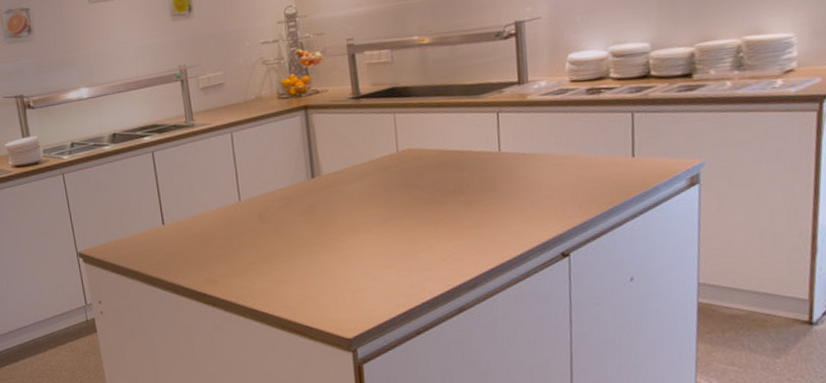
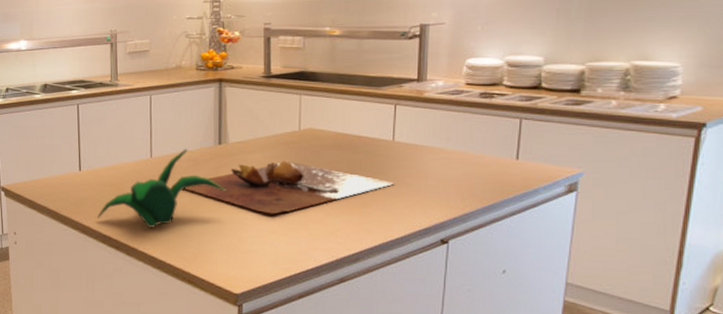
succulent plant: none [188,187,327,279] -> present [97,149,227,229]
cutting board: none [281,187,506,248] -> present [186,160,395,214]

